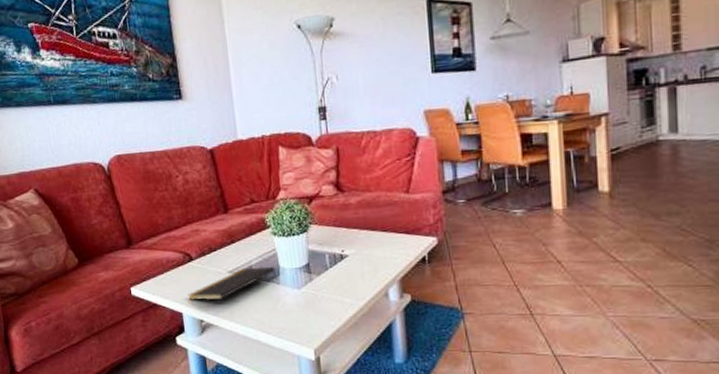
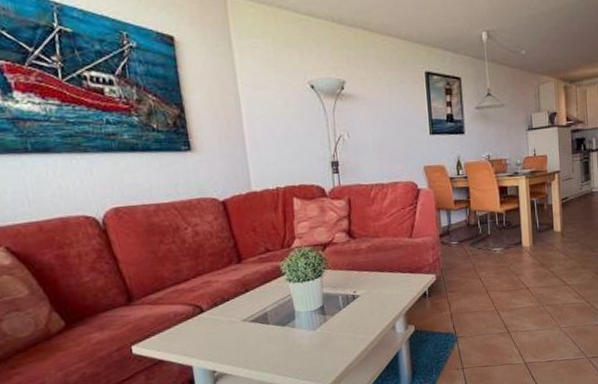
notepad: present [188,266,278,301] -> none [199,311,293,353]

